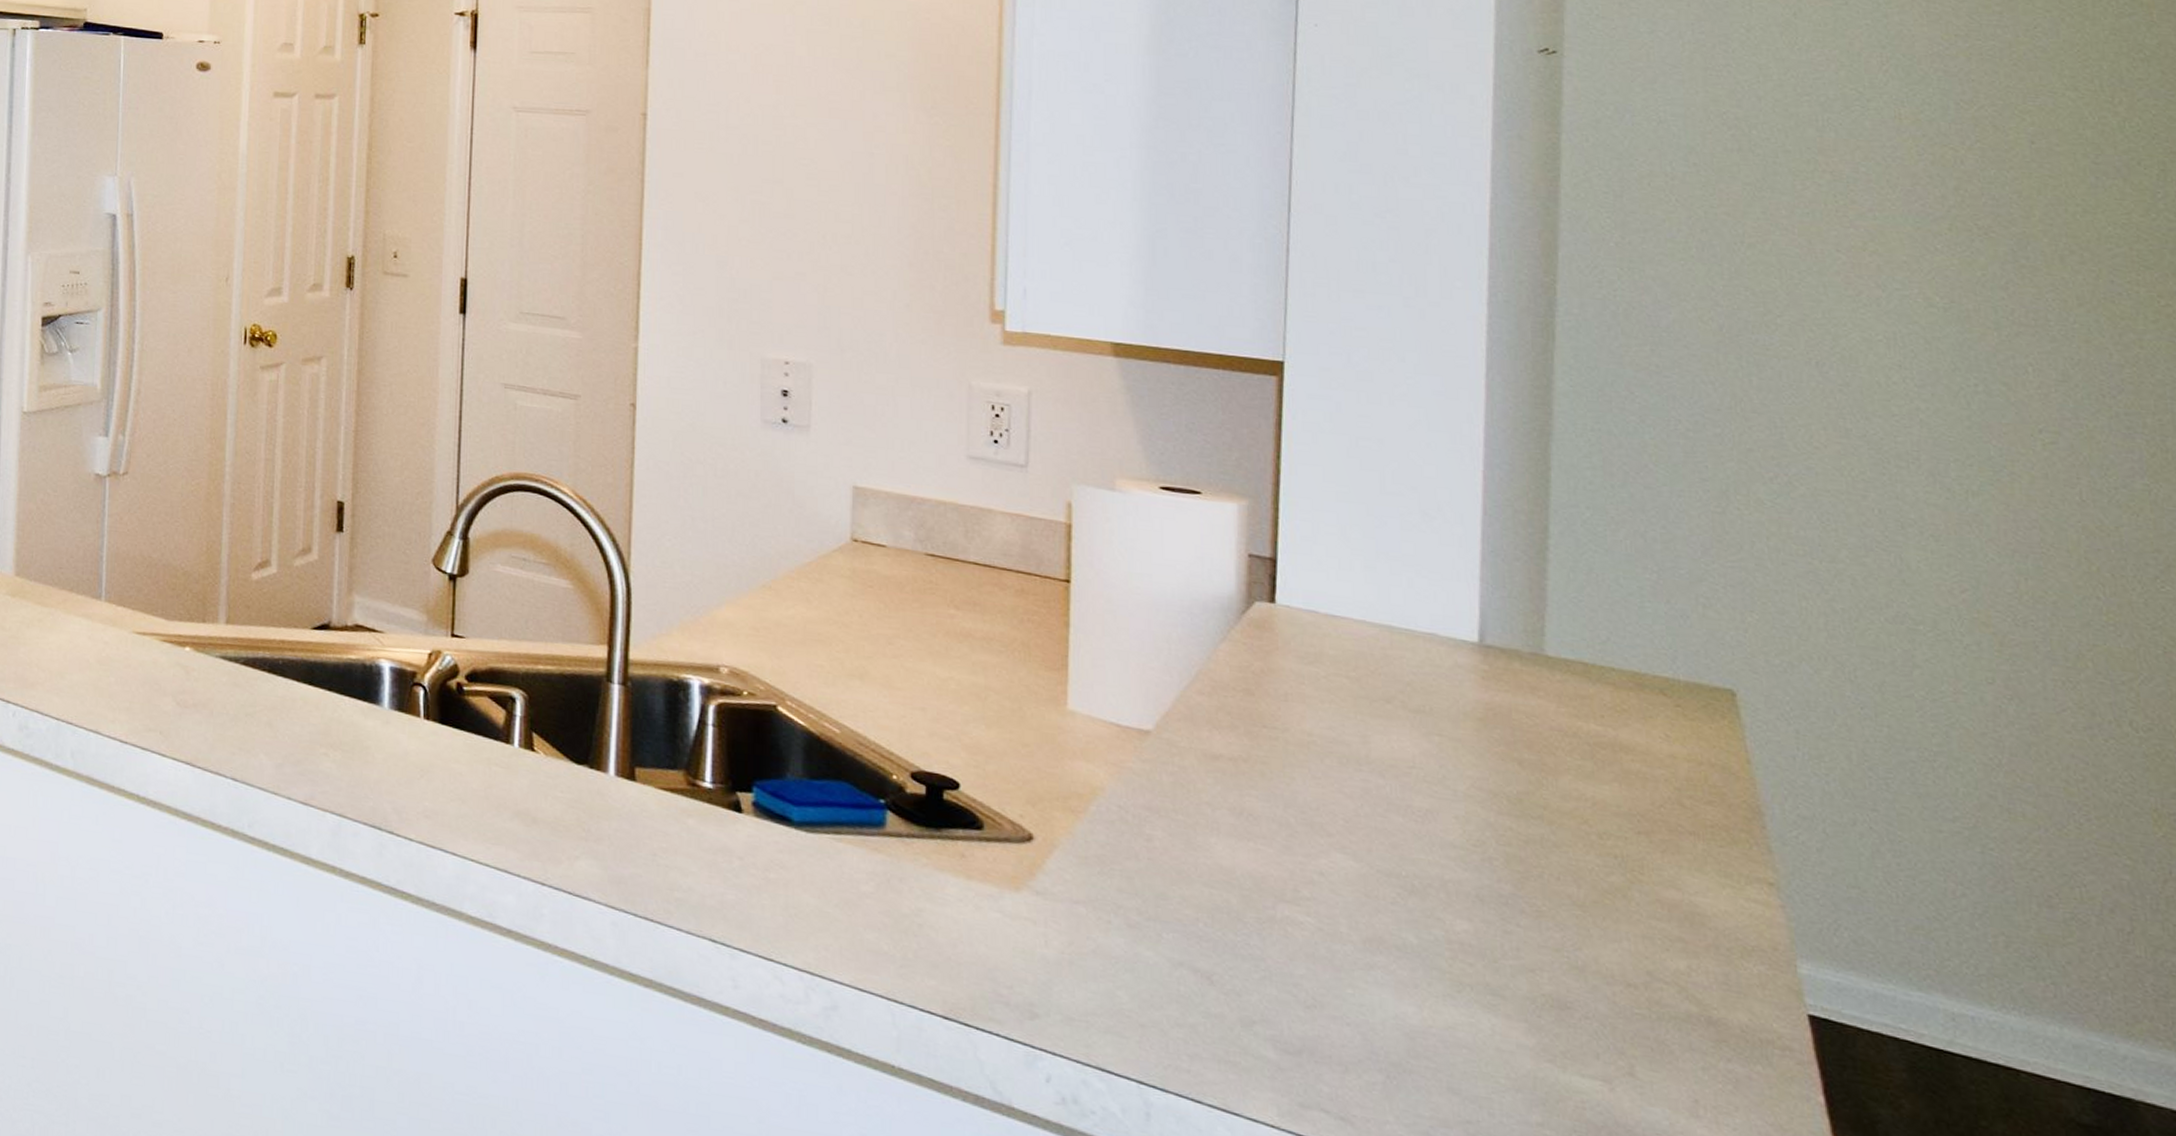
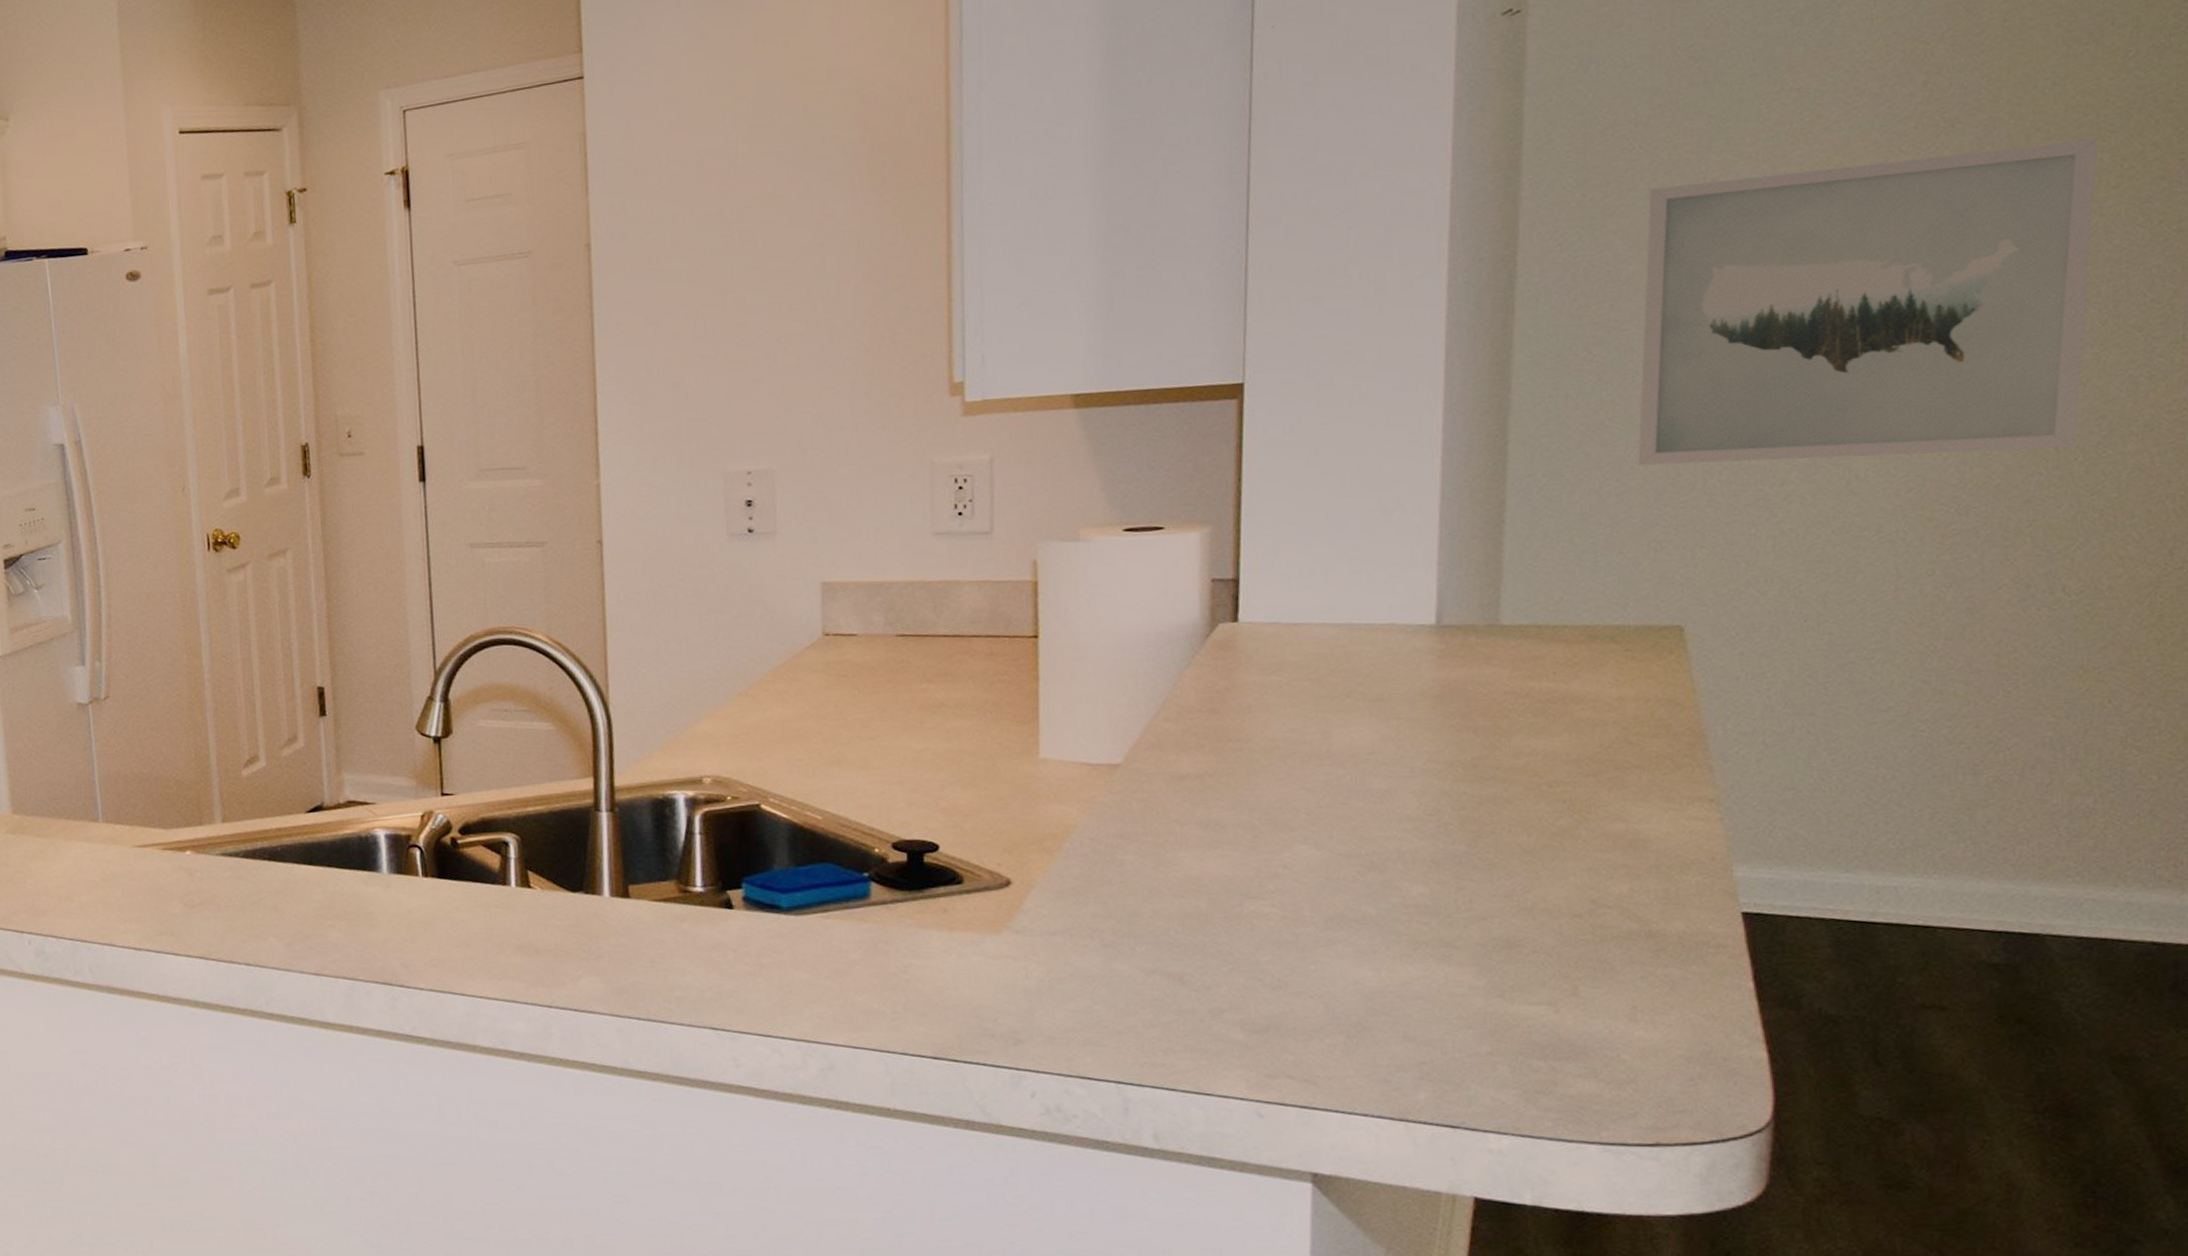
wall art: none [1682,242,2134,577] -> present [1637,139,2098,466]

